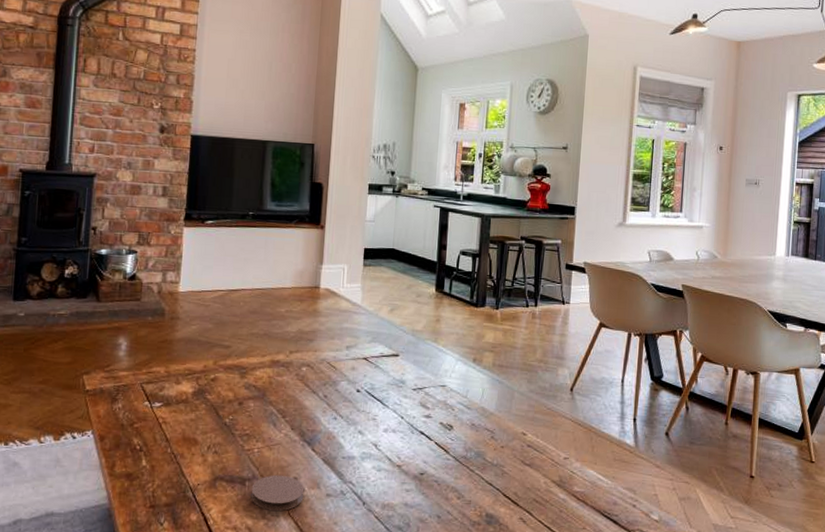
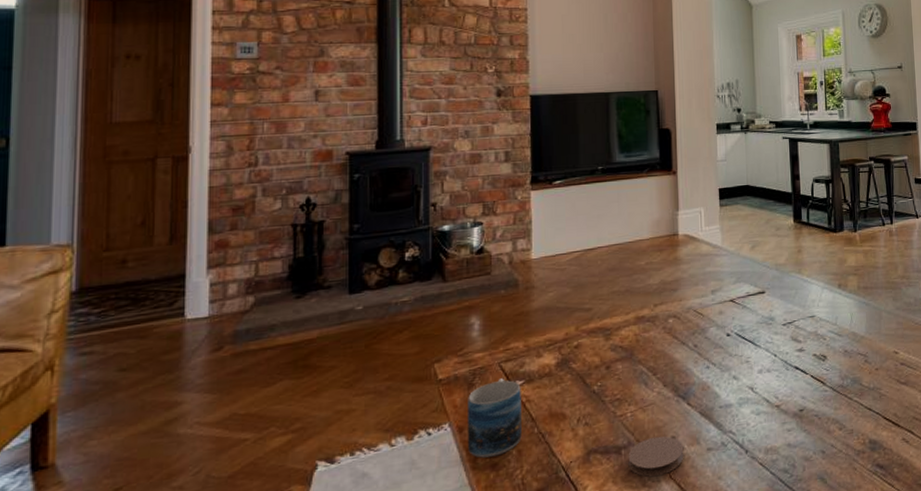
mug: none [106,398,159,467] -> present [467,378,522,458]

